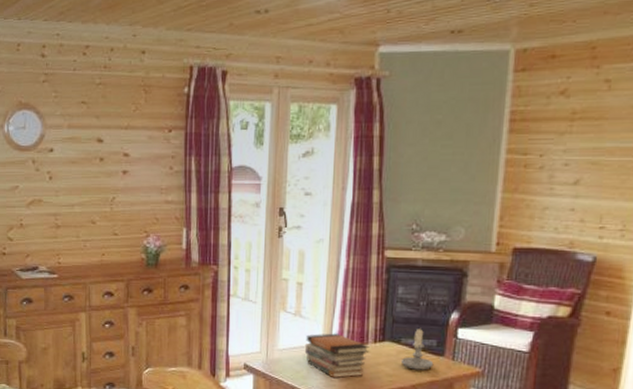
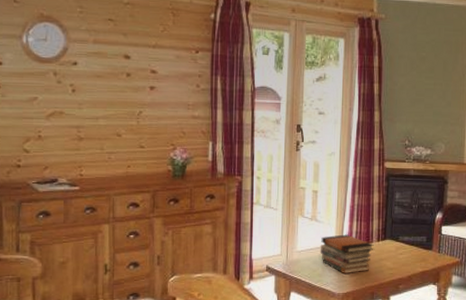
candle: present [400,327,434,370] -> none [399,226,425,263]

